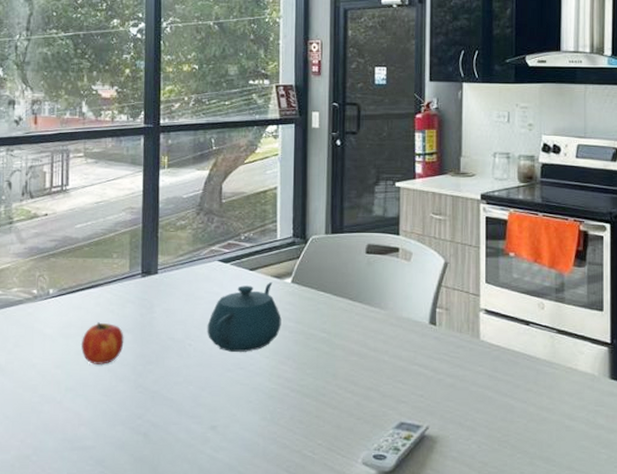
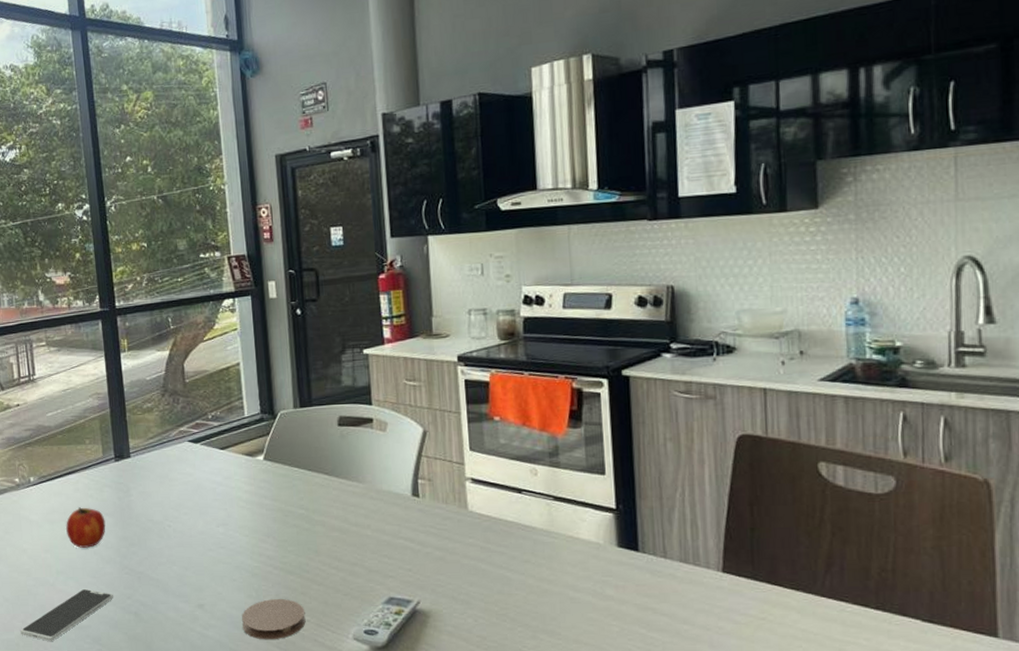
smartphone: none [18,407,123,462] -> present [20,588,113,641]
teapot: present [207,282,281,352] -> none [184,460,258,531]
coaster: none [254,421,318,464] -> present [242,598,306,640]

